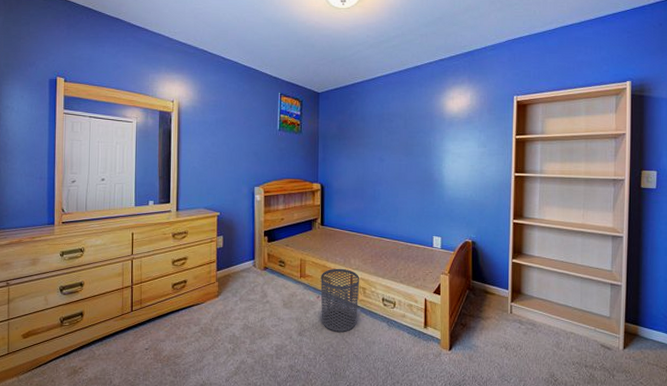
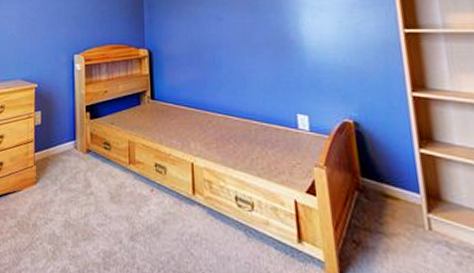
waste bin: present [320,268,360,332] -> none [154,153,204,240]

